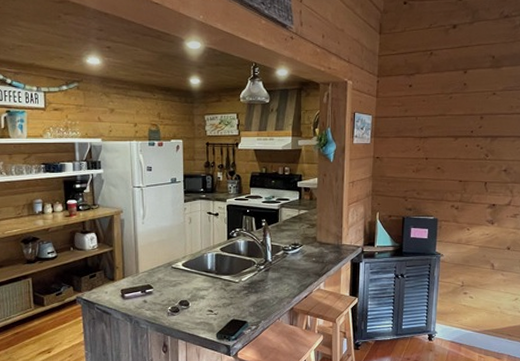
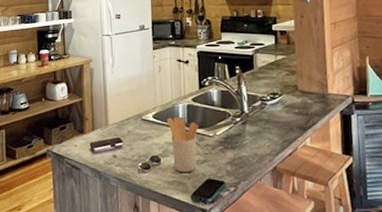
utensil holder: none [195,265,226,314] -> present [166,116,199,172]

